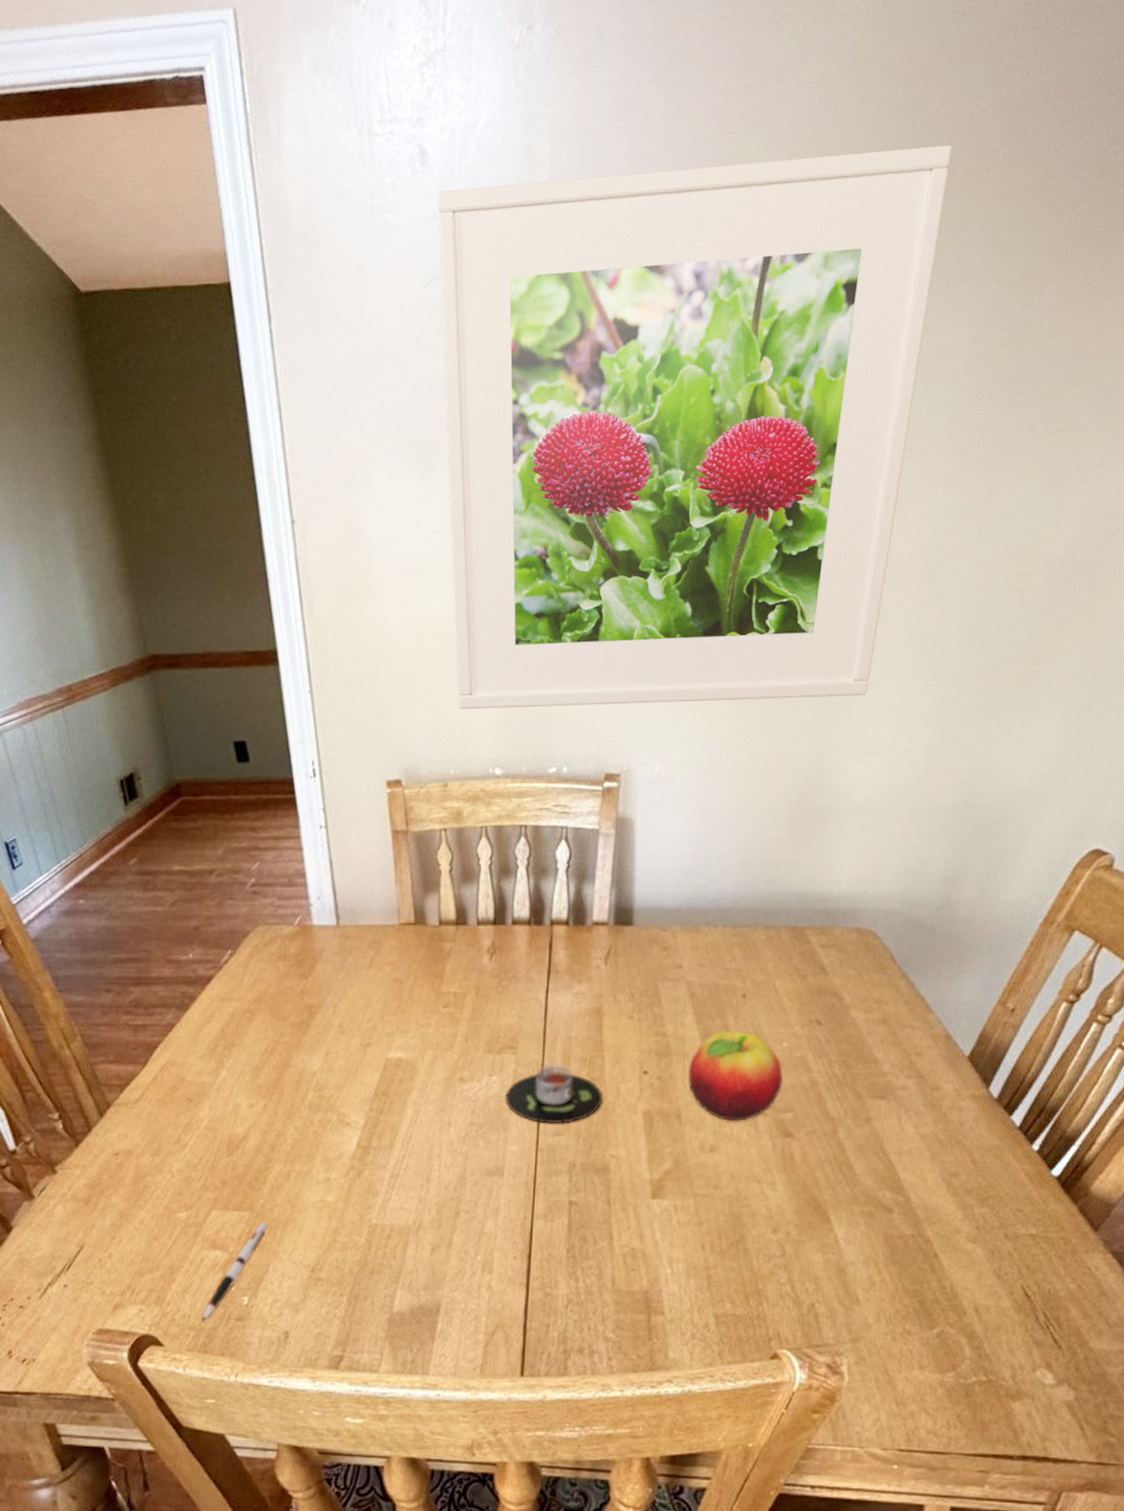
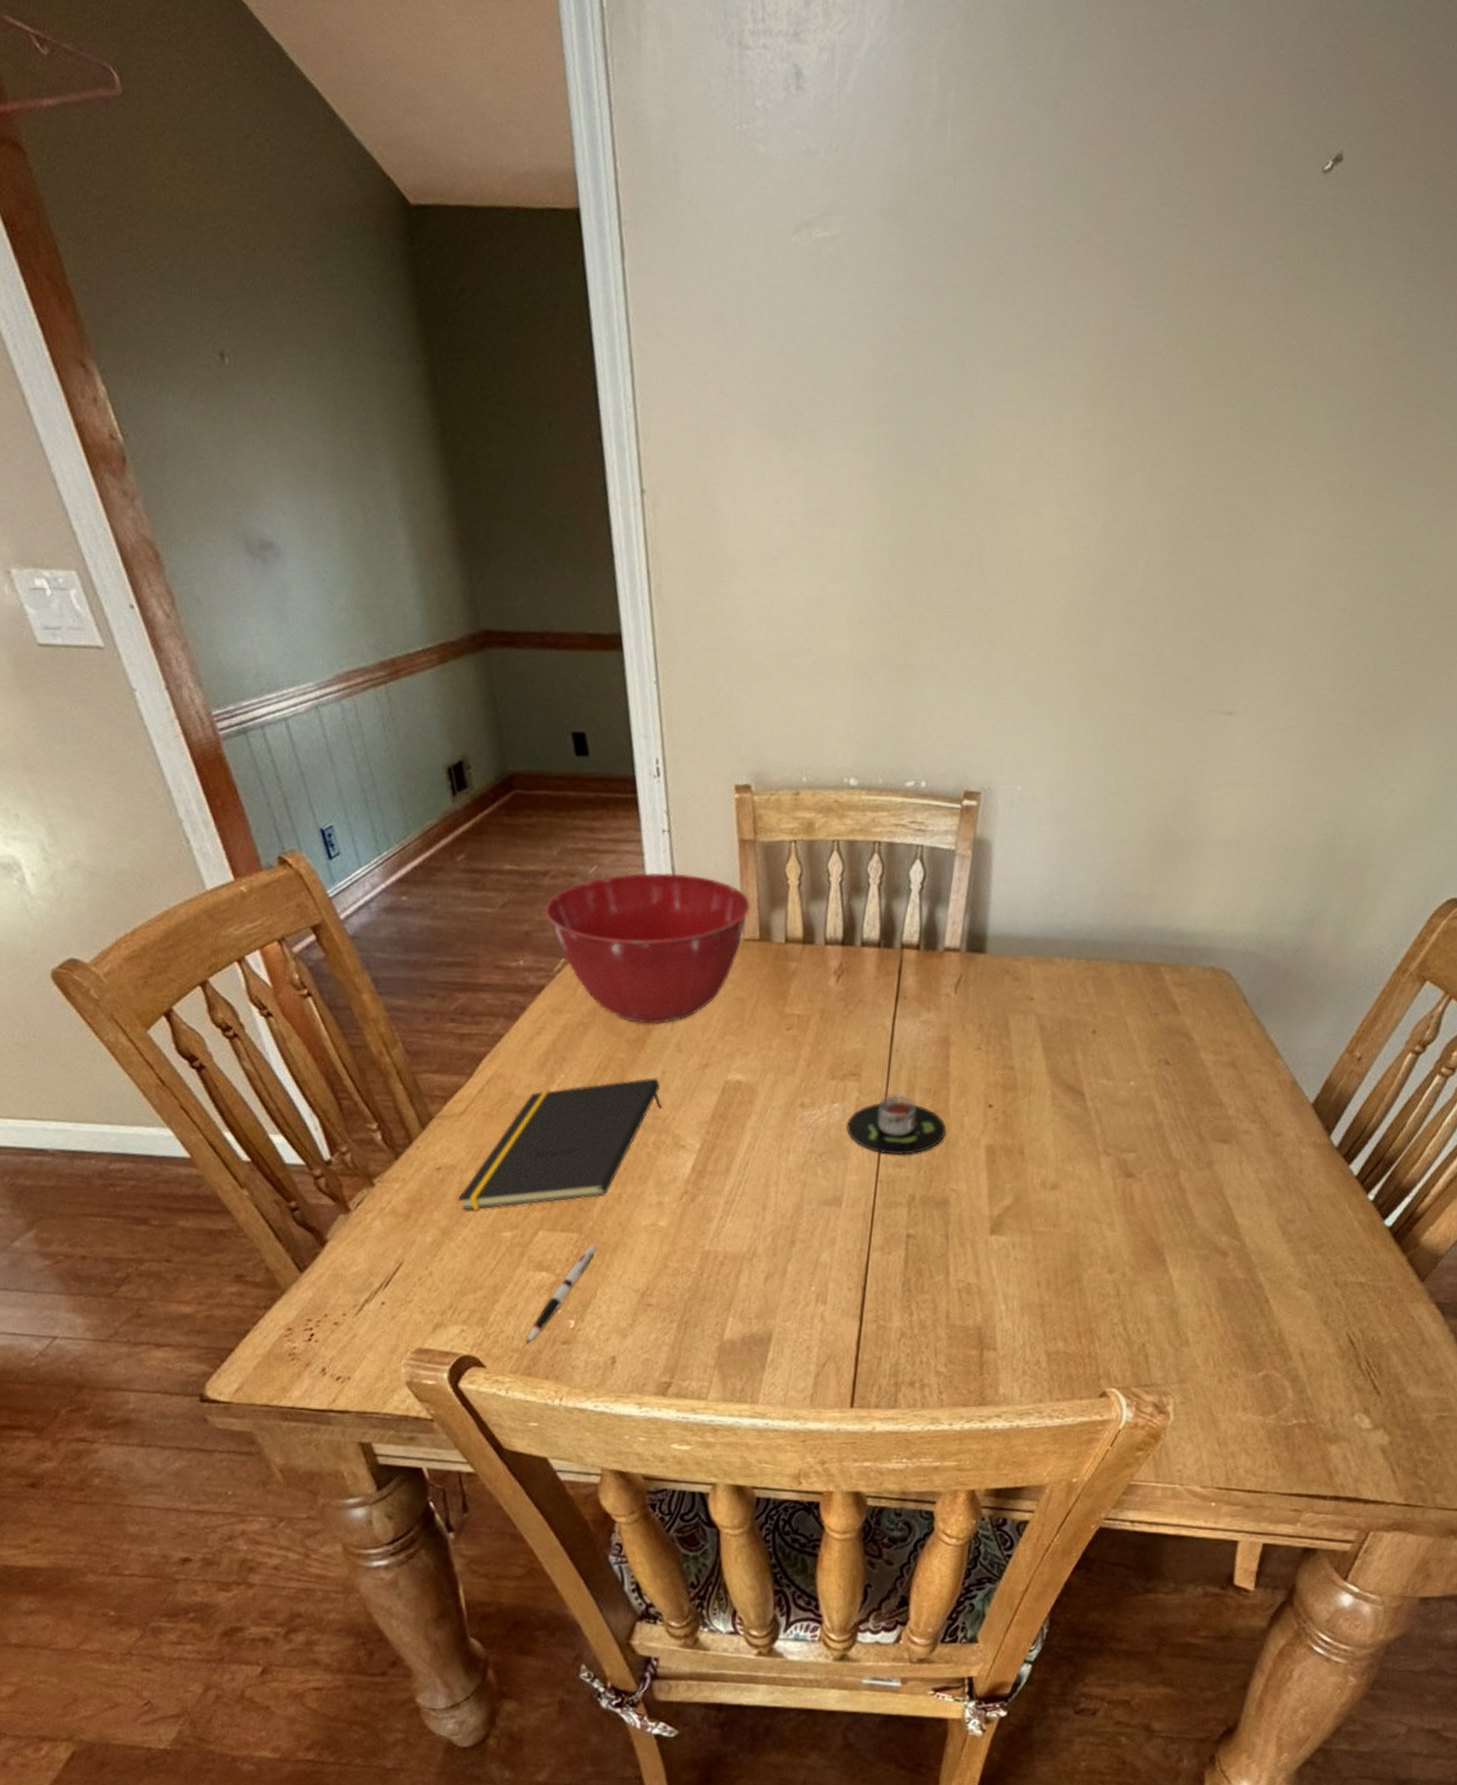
notepad: none [134,1059,327,1194] -> present [457,1078,662,1211]
mixing bowl: none [212,865,406,1008] -> present [545,872,751,1024]
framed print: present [437,144,953,710] -> none [812,119,1368,724]
fruit: present [688,1030,782,1121] -> none [1033,1066,1128,1159]

